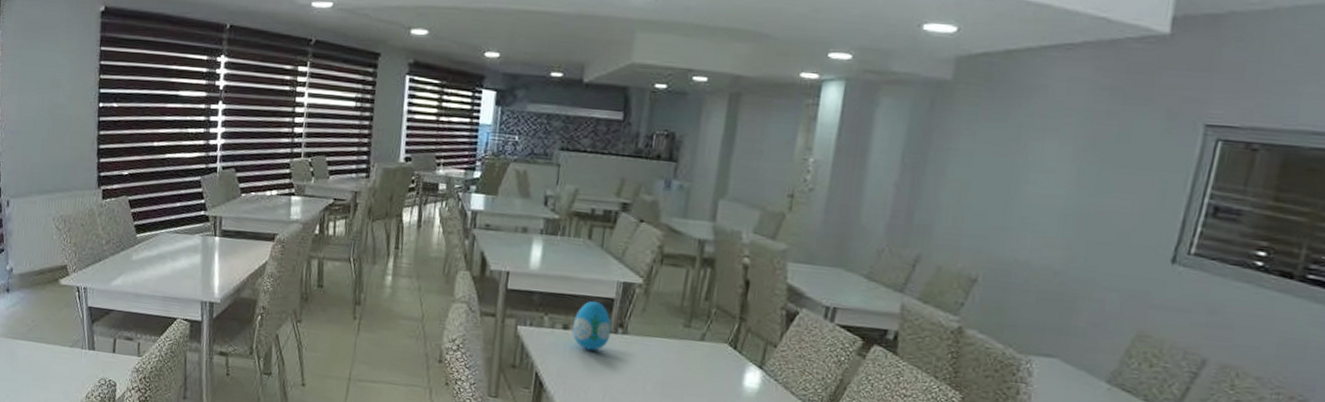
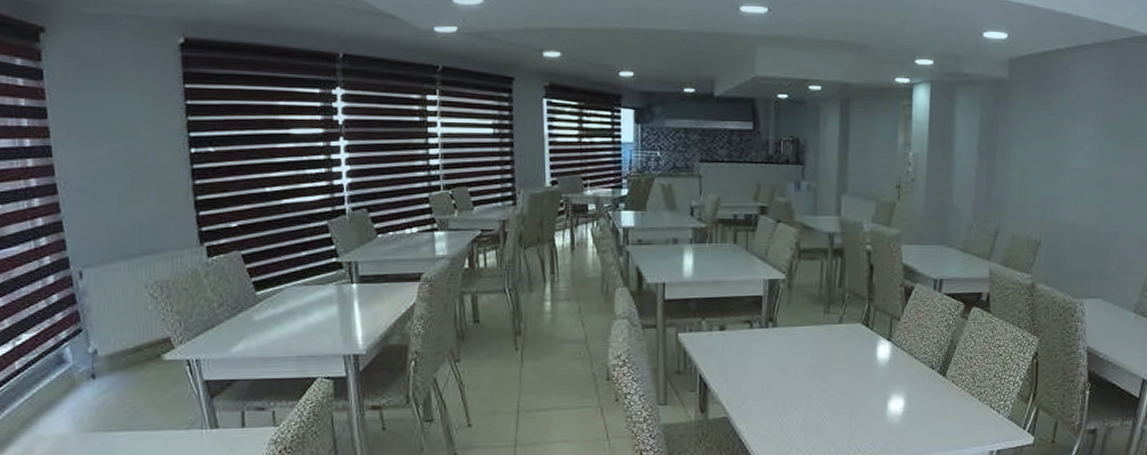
decorative egg: present [572,301,612,351] -> none [728,301,763,347]

